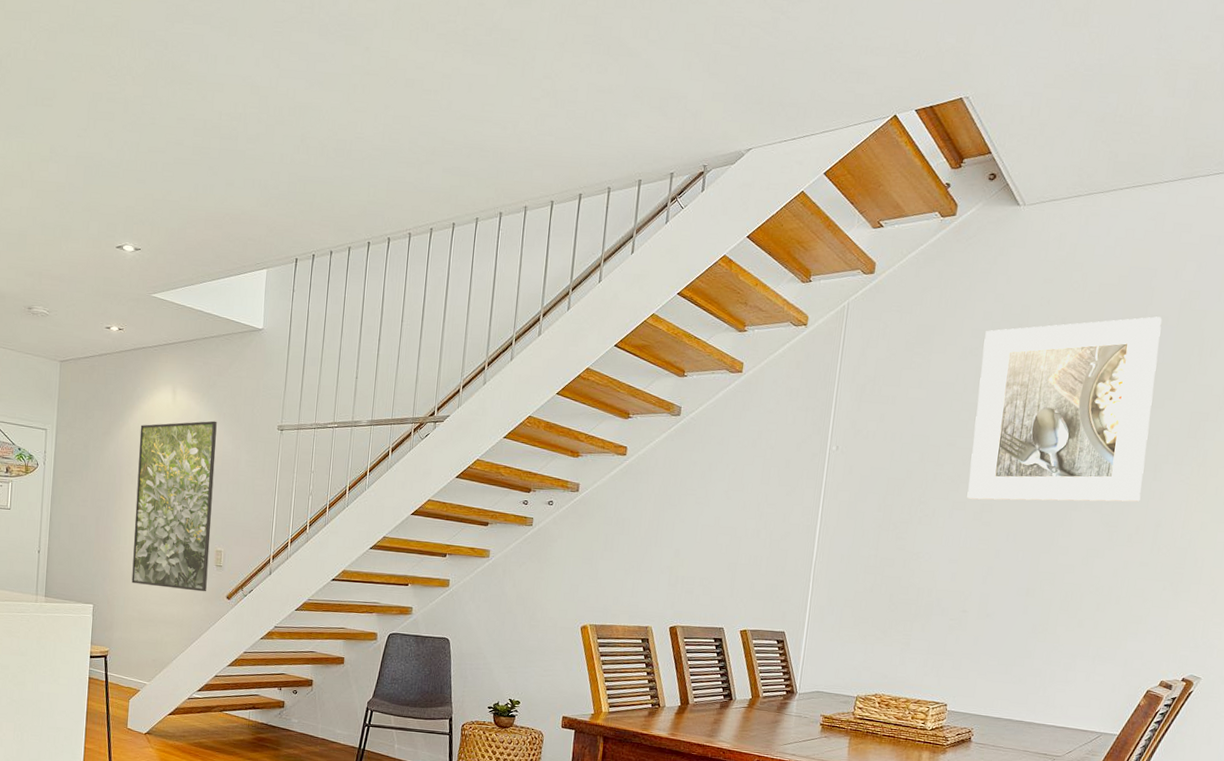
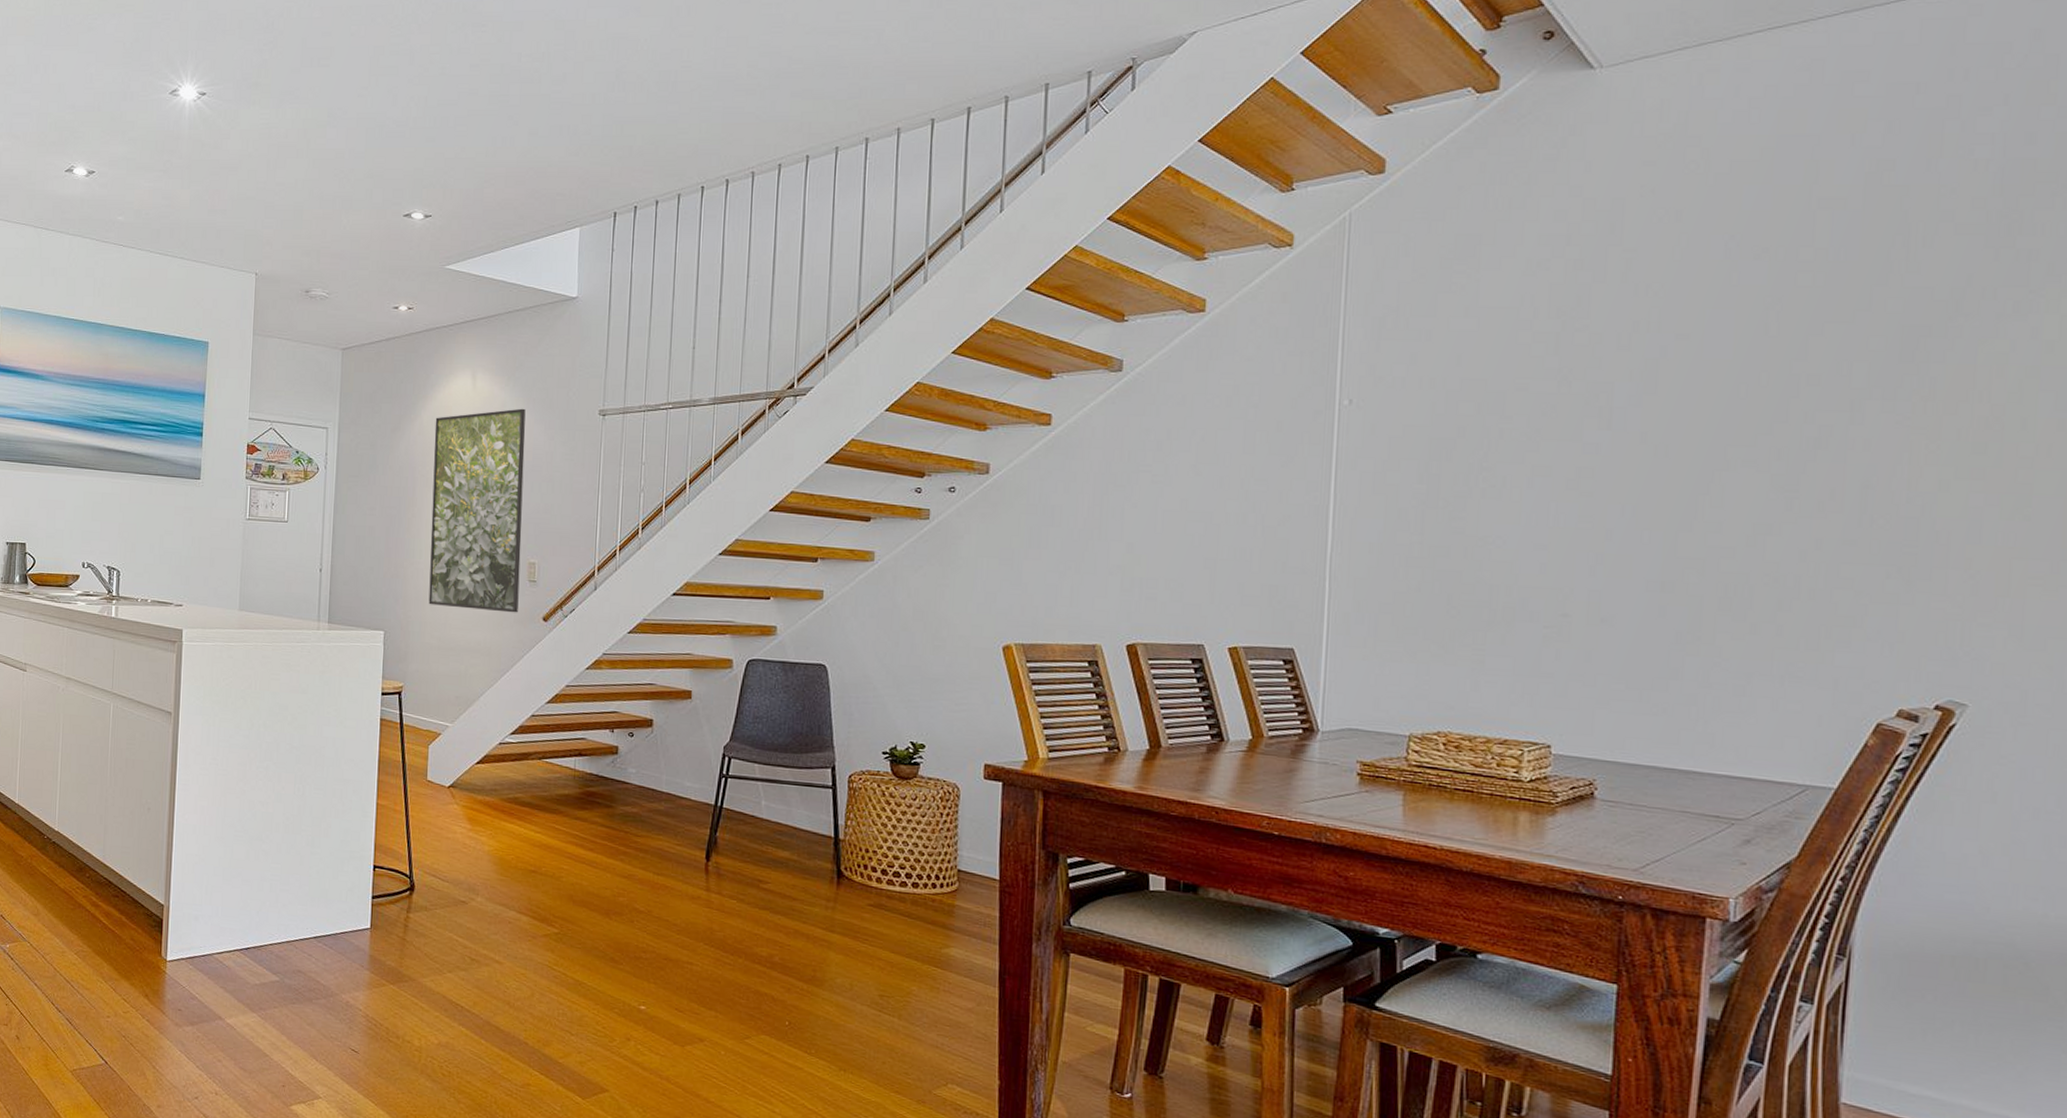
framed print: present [967,316,1163,502] -> none [1553,199,1838,462]

